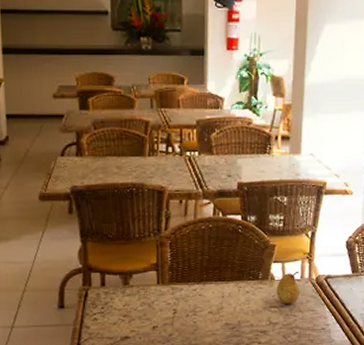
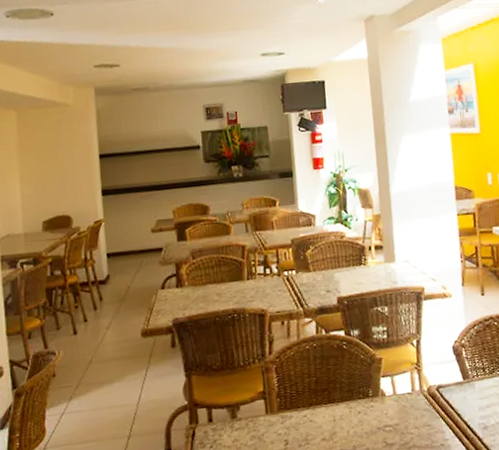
fruit: present [276,271,300,304] -> none [388,383,414,421]

